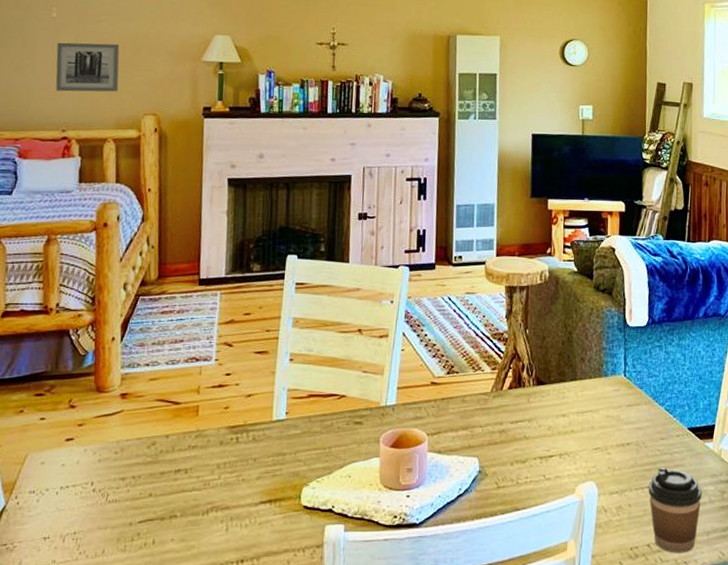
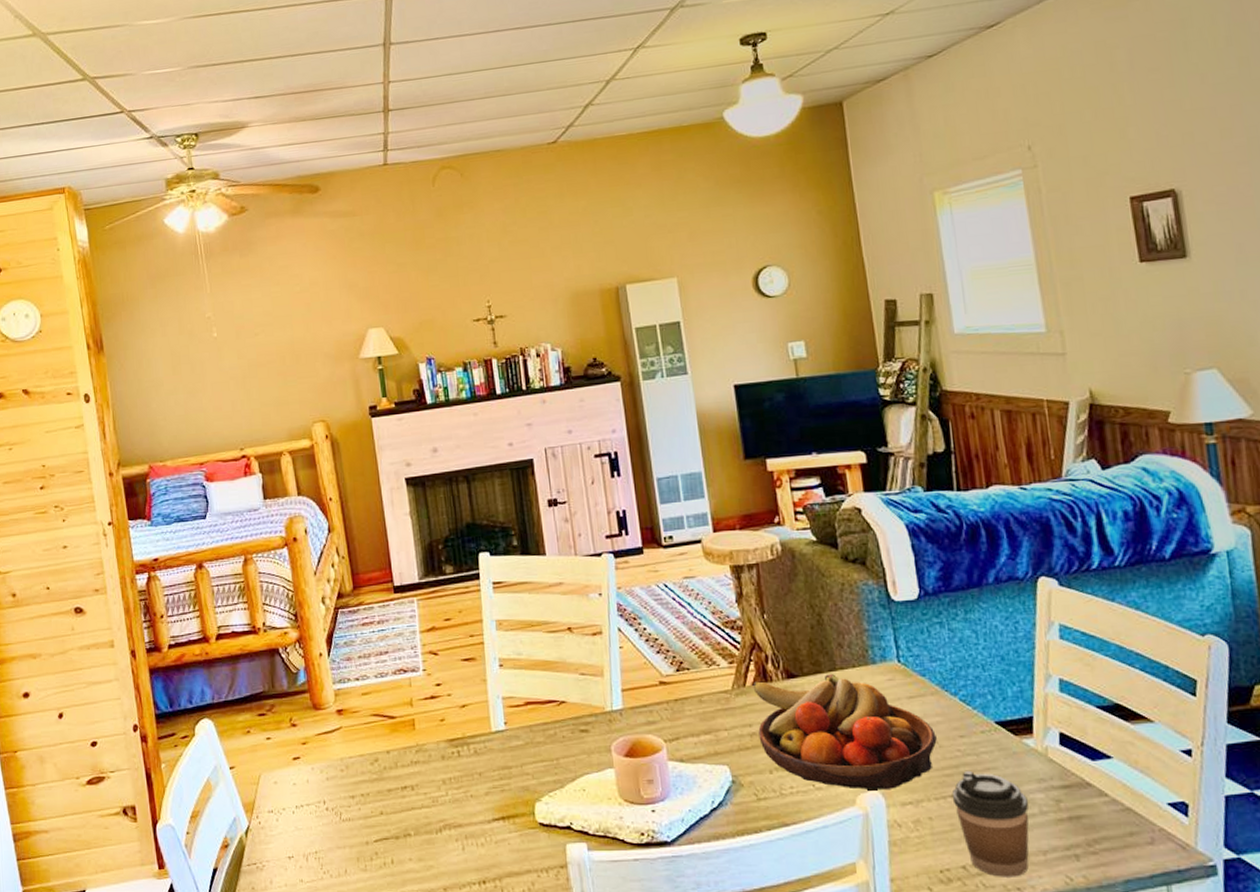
wall art: present [55,42,120,92] -> none [222,355,285,411]
fruit bowl: none [507,382,644,480] -> present [752,673,937,790]

